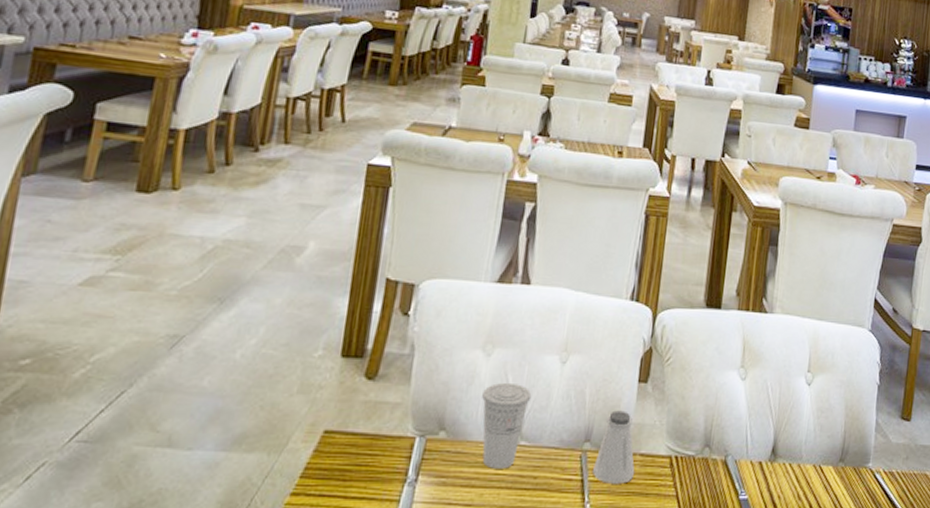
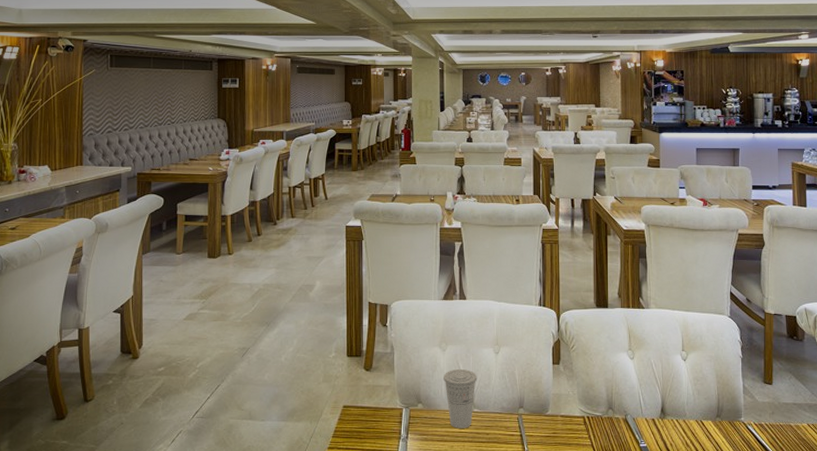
saltshaker: present [592,410,635,484] -> none [527,385,559,437]

